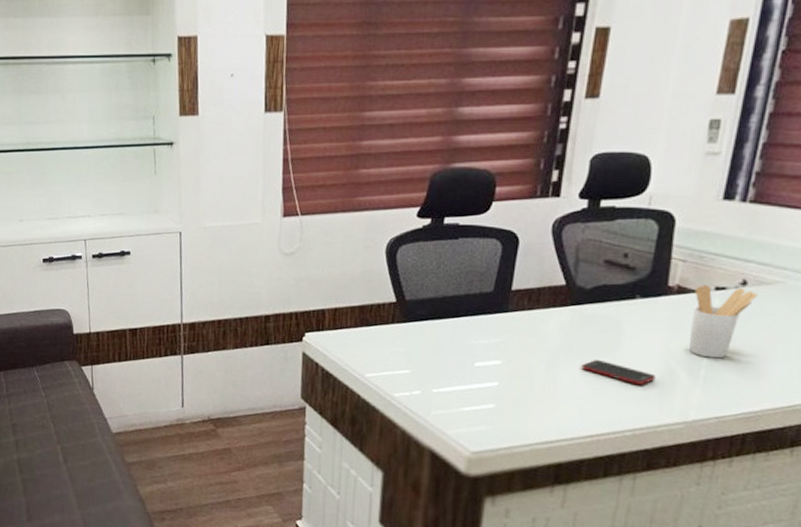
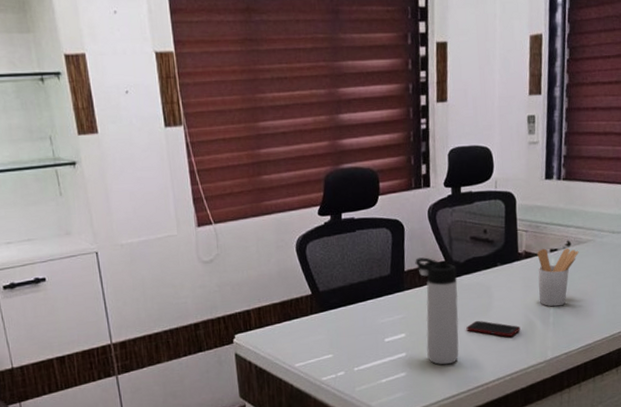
thermos bottle: none [525,277,580,405] -> present [415,257,459,365]

